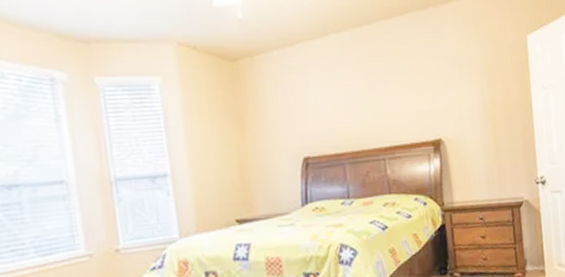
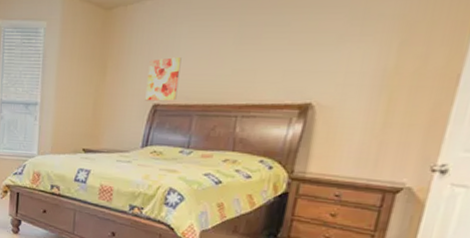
wall art: none [289,107,326,155] -> present [145,57,182,101]

